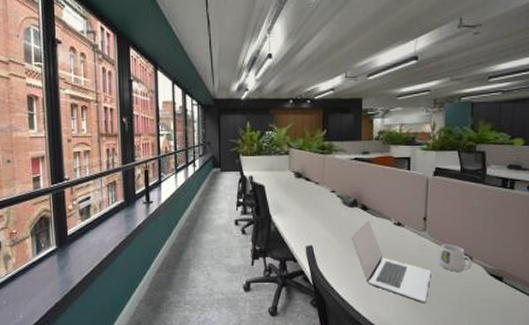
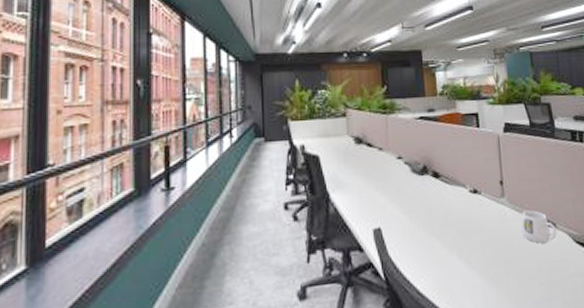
laptop: present [351,220,432,303] -> none [424,189,517,288]

